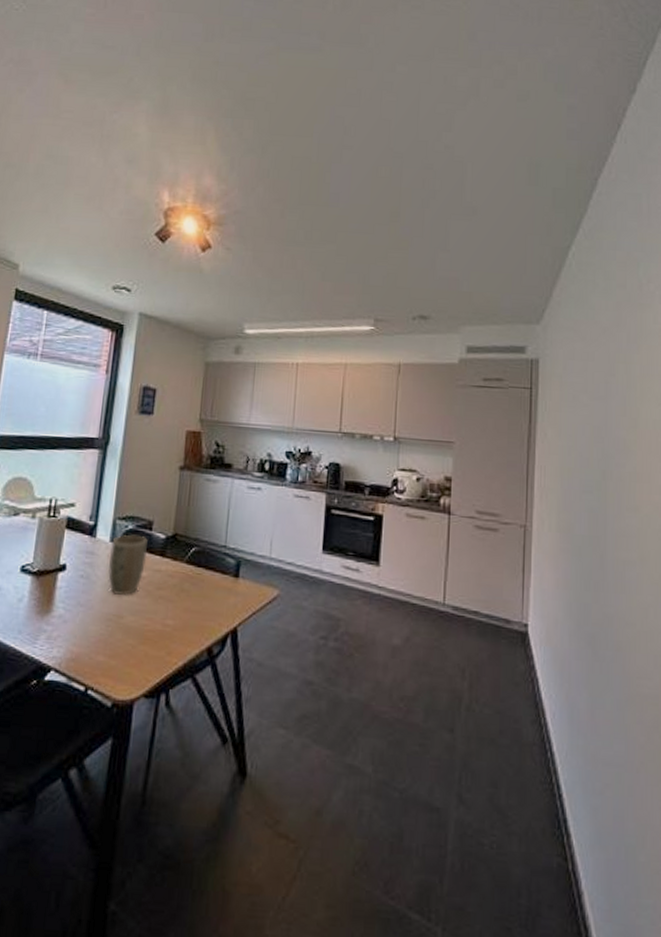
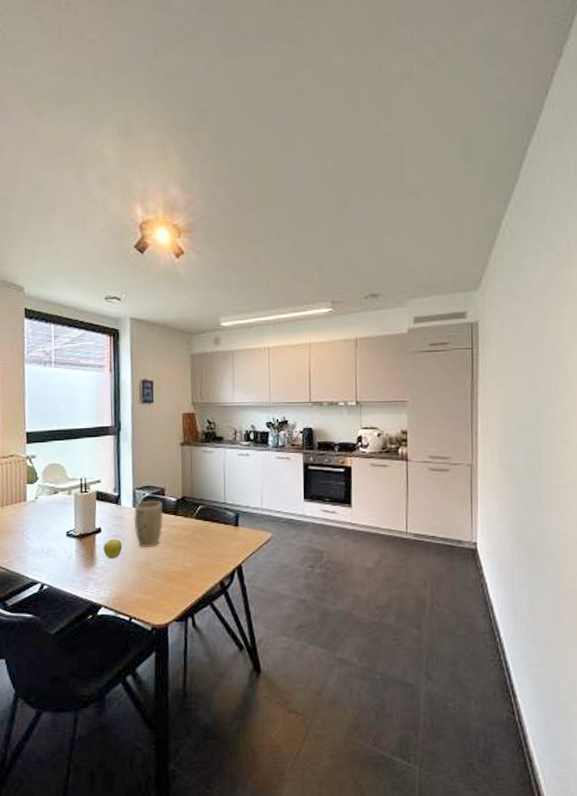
fruit: none [64,580,91,607] -> present [103,539,123,559]

